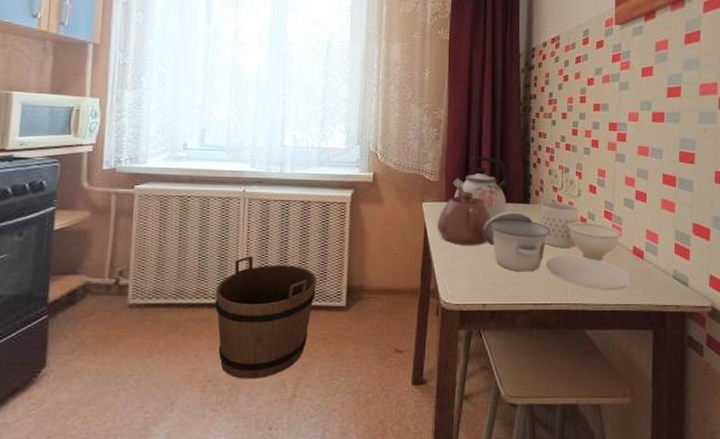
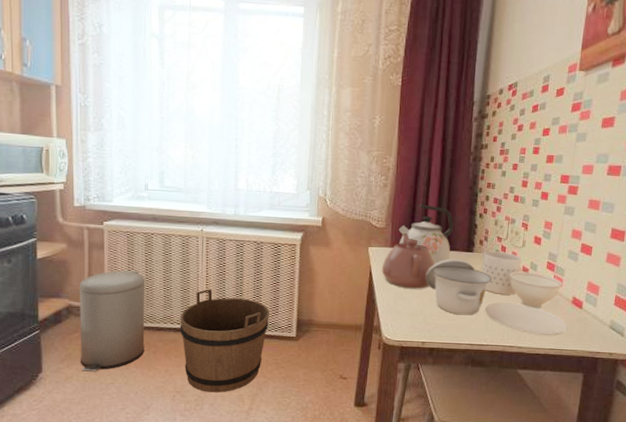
pedal bin: none [94,239,178,364] -> present [80,270,146,373]

